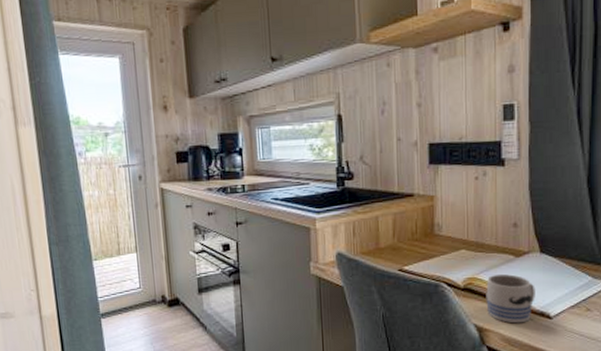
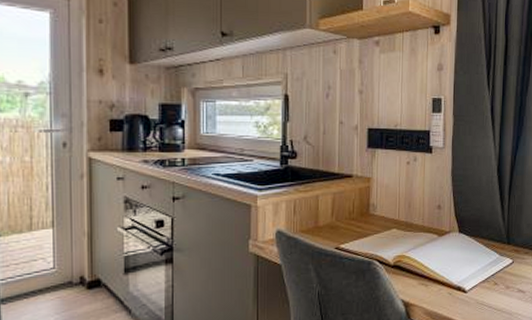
mug: present [486,274,535,324] -> none [412,252,454,298]

